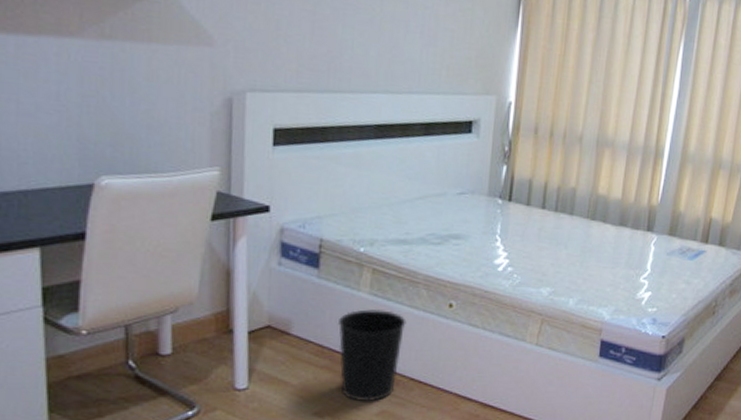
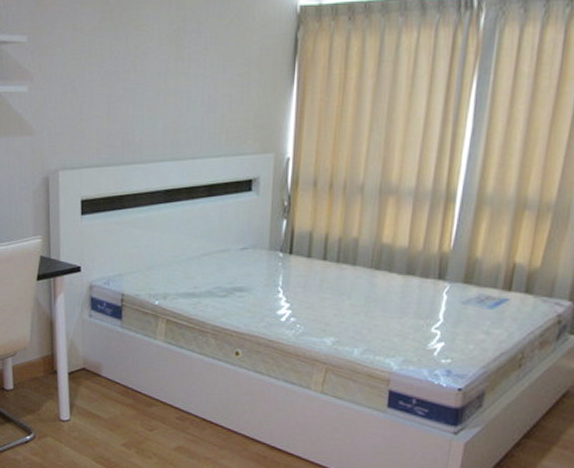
wastebasket: present [337,309,407,401] -> none [138,355,198,437]

